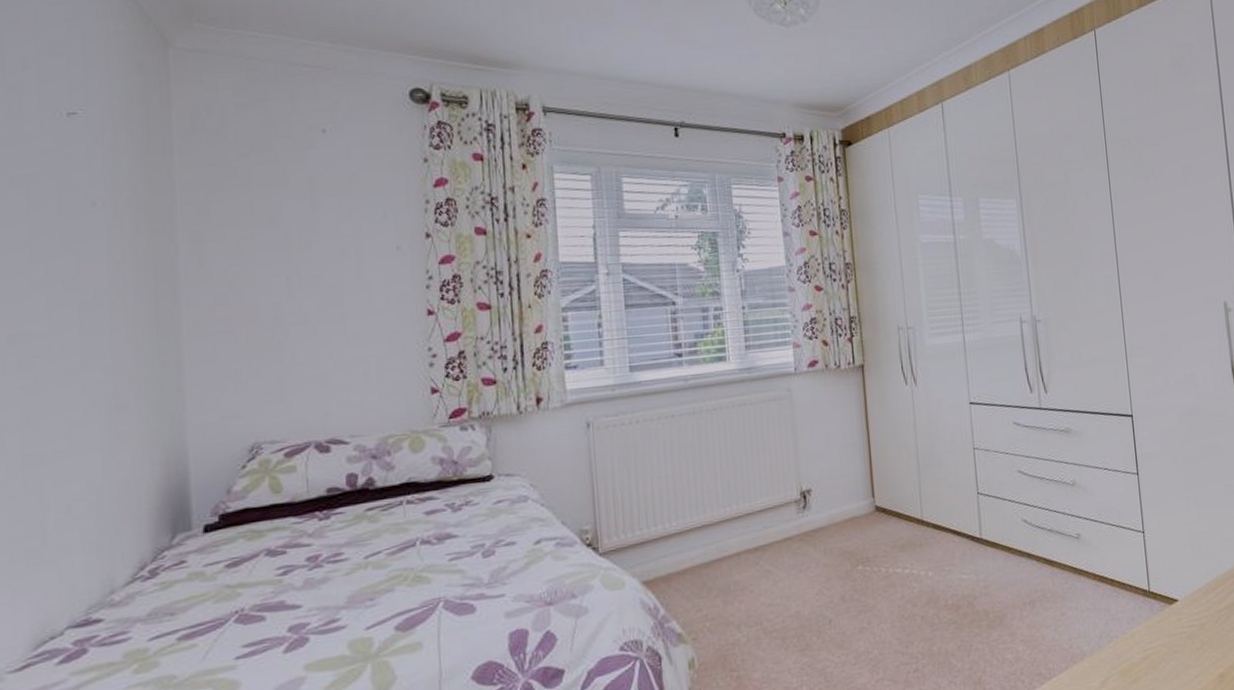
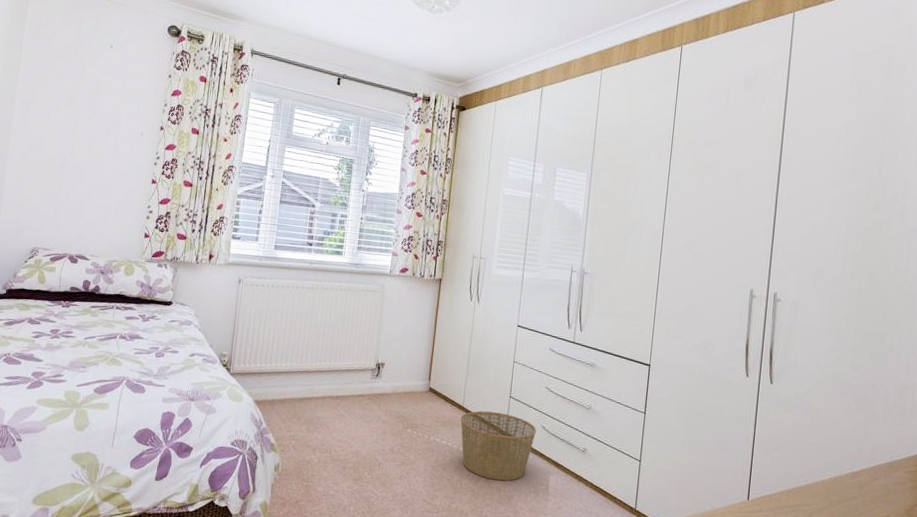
basket: none [921,515,1018,603] -> present [460,410,536,481]

